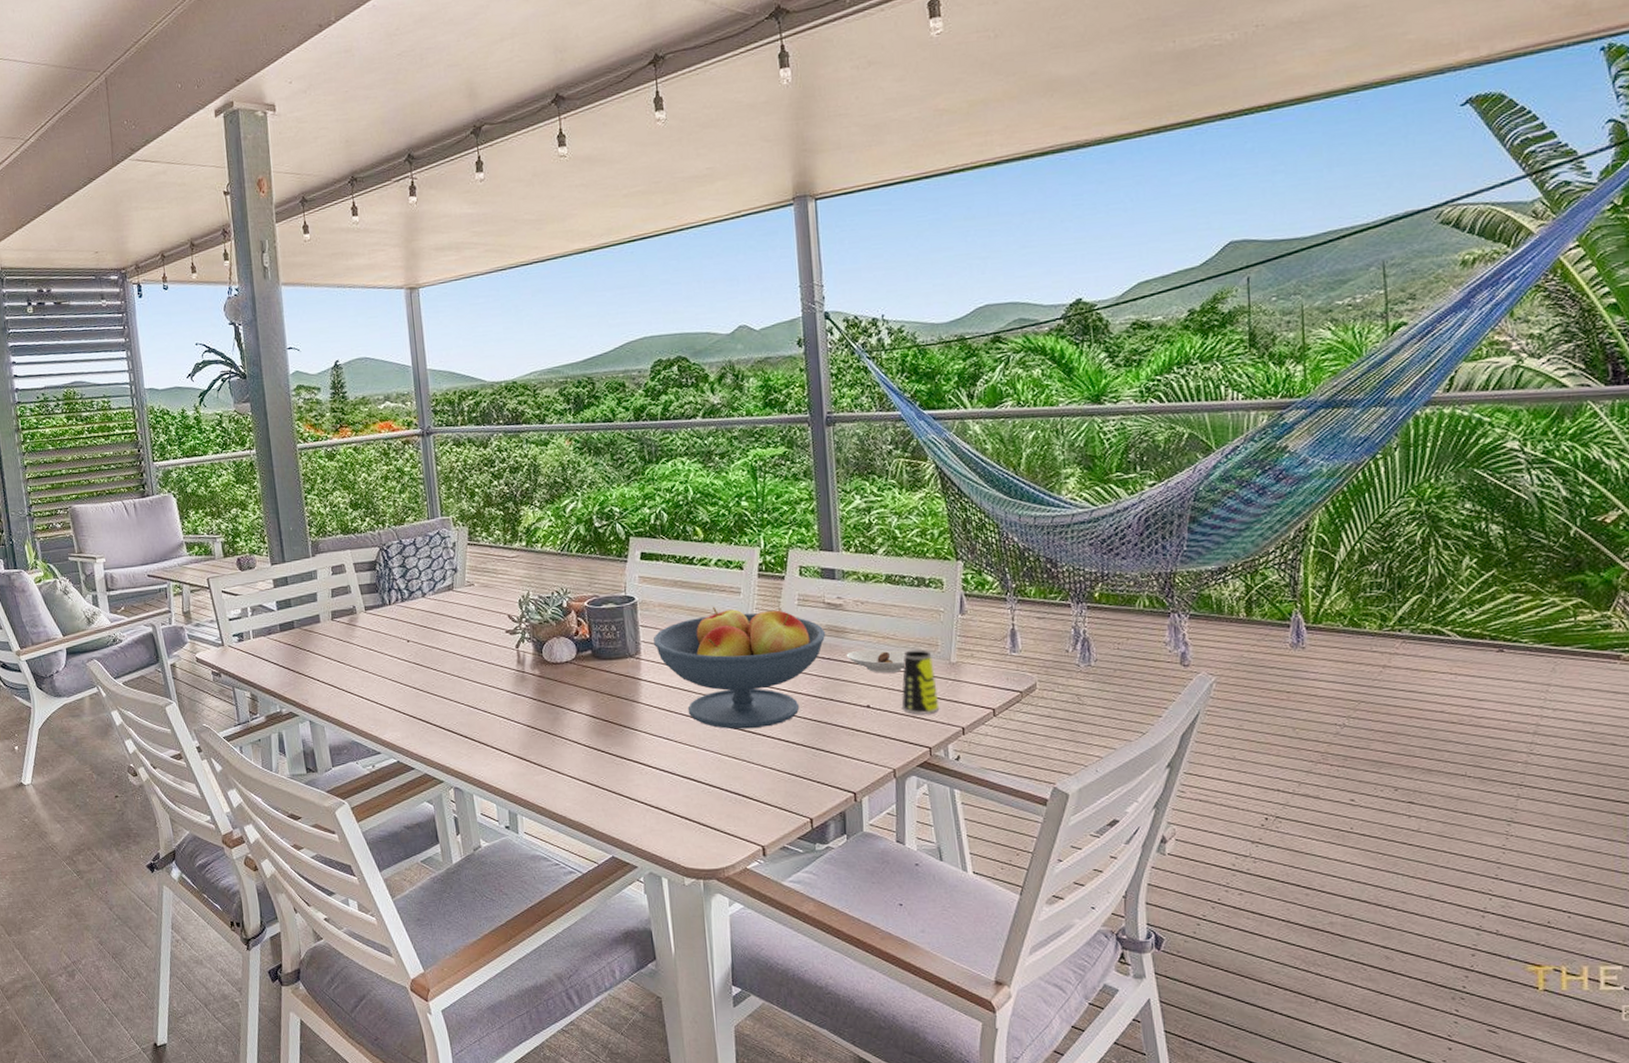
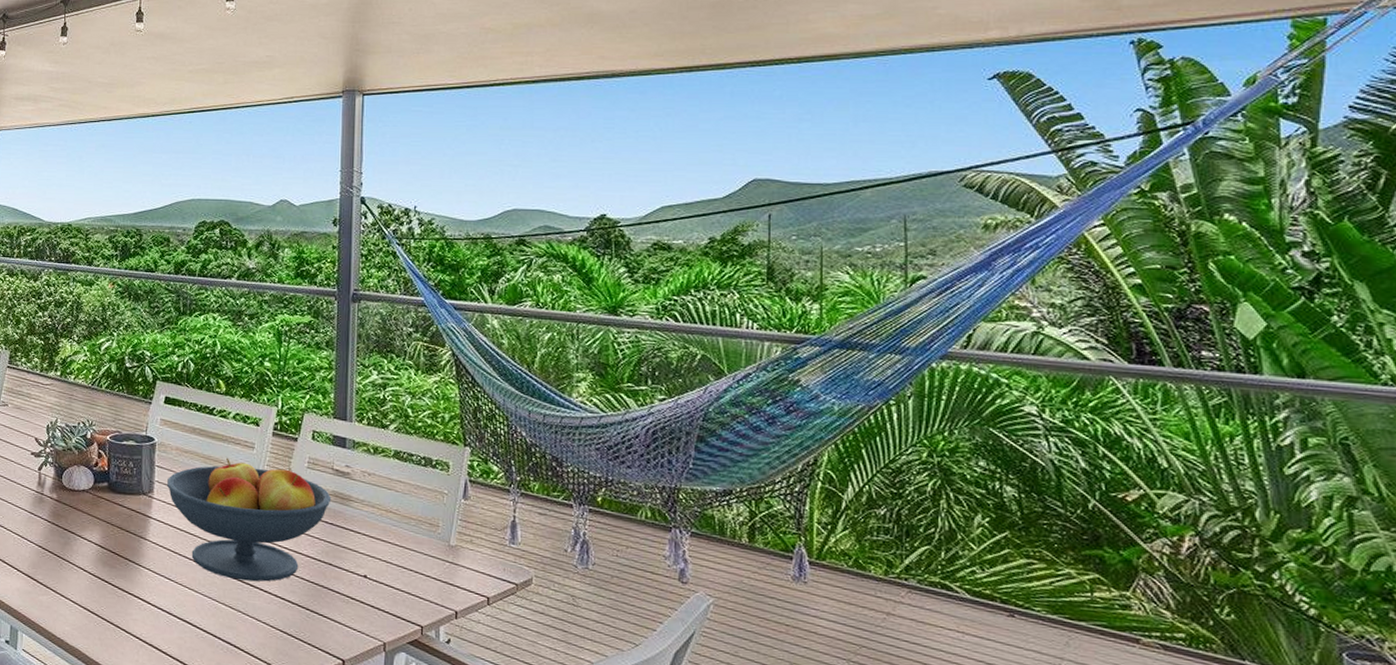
saucer: present [846,649,906,674] -> none [348,519,406,548]
cup: present [901,650,940,714] -> none [397,527,435,593]

